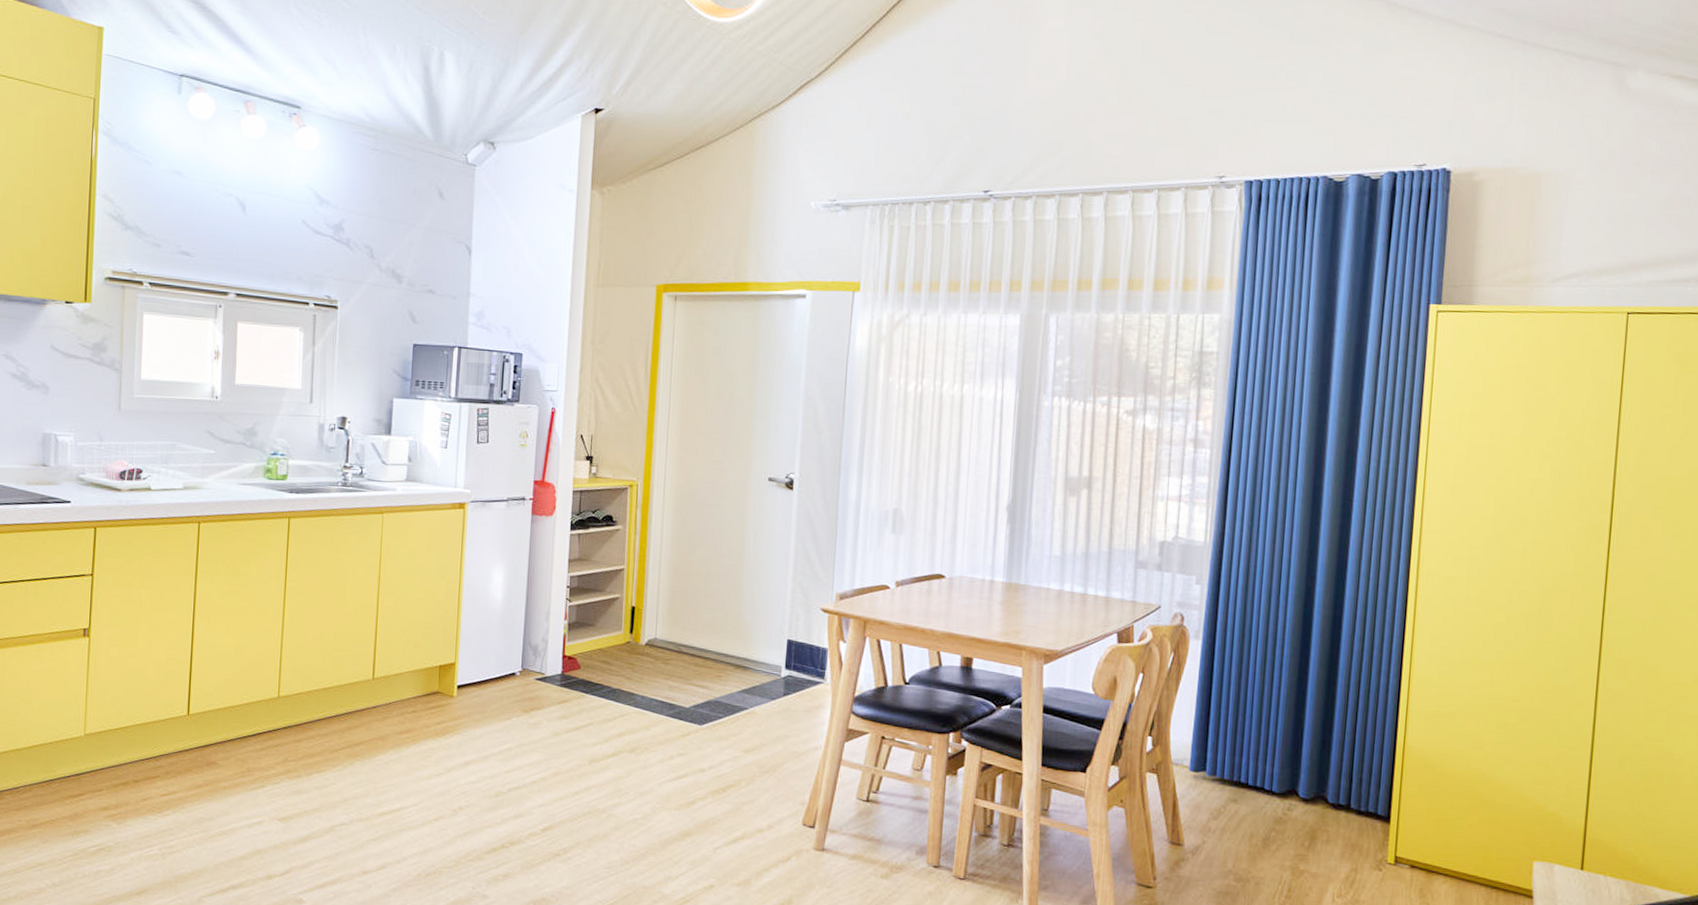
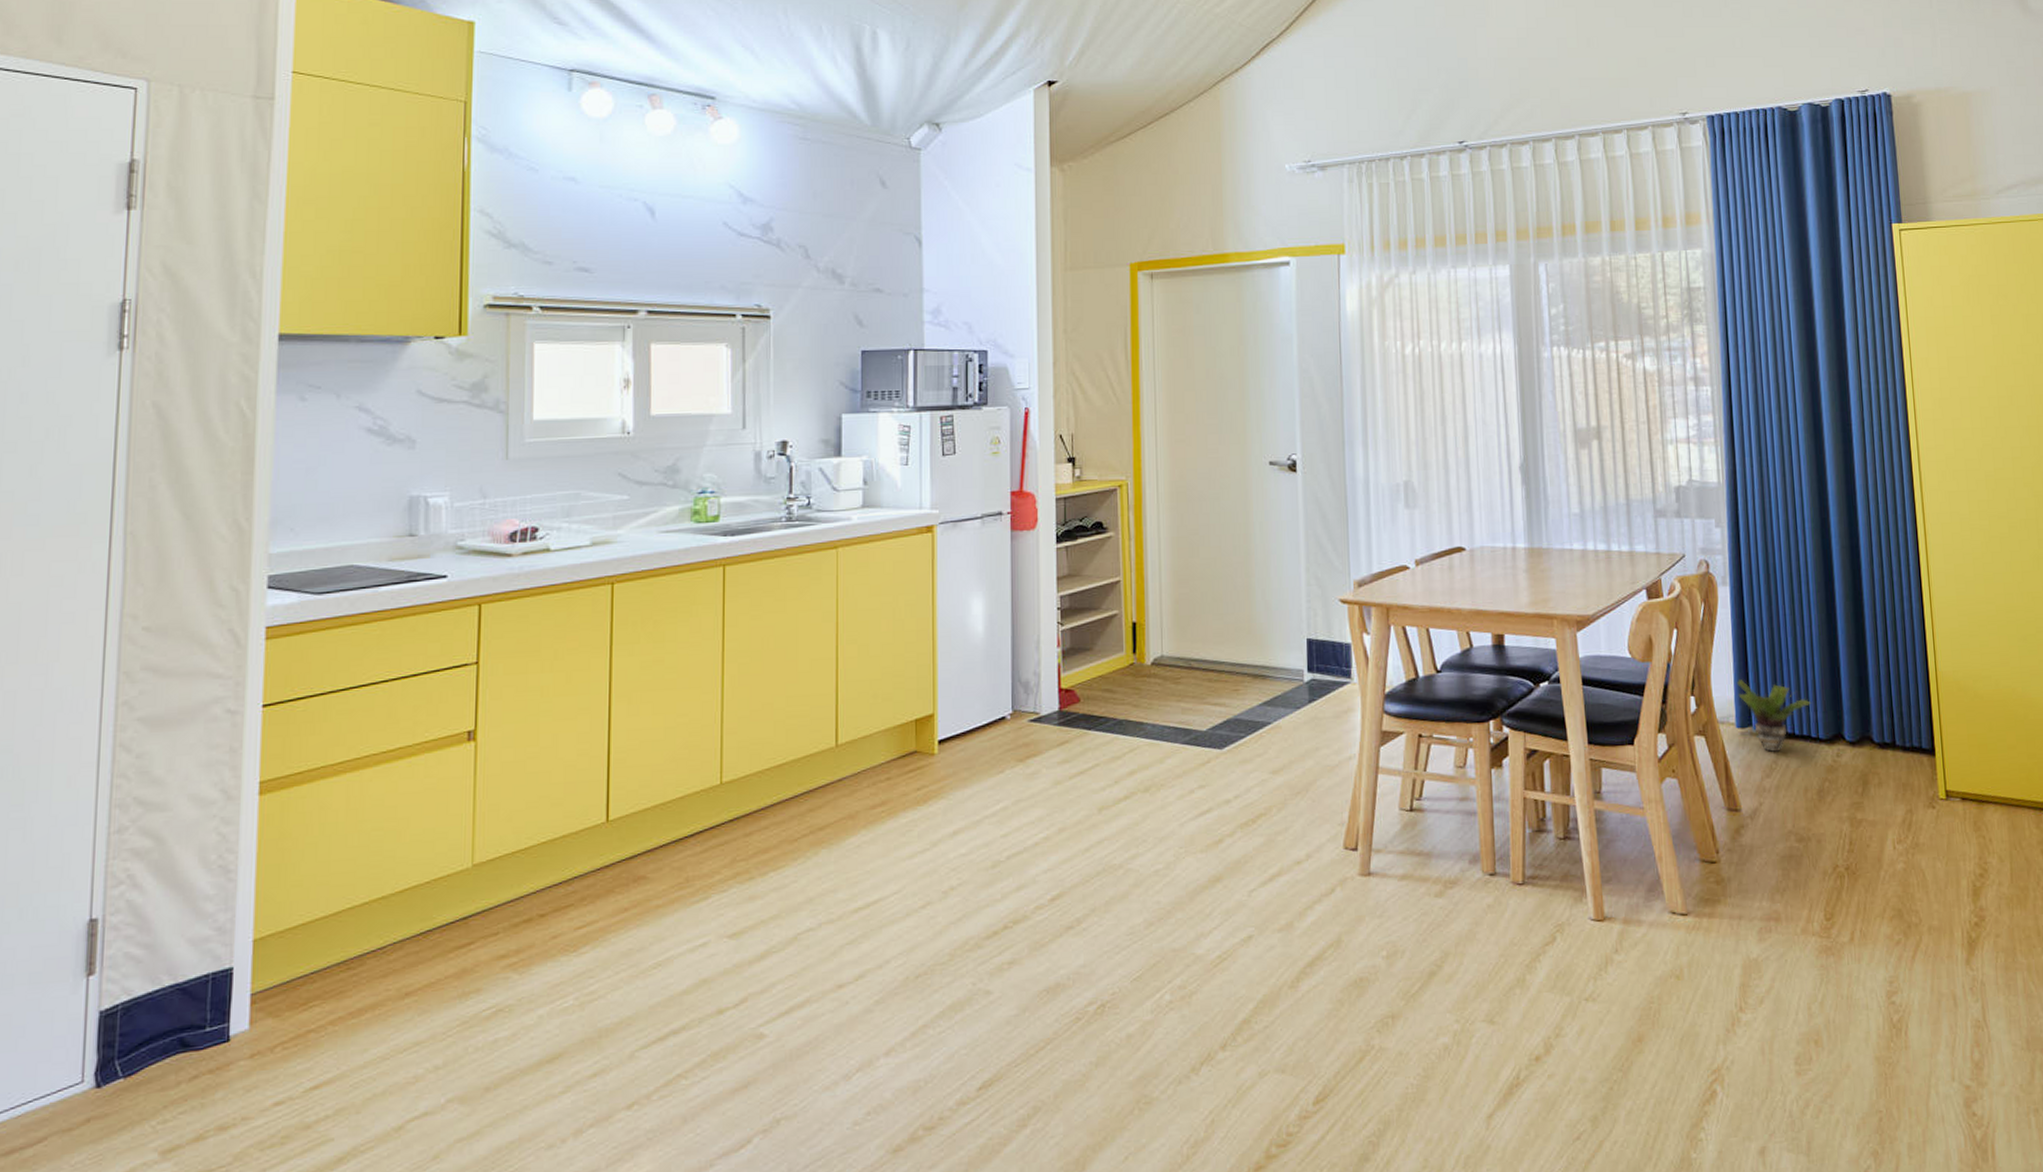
potted plant: none [1195,726,1270,798] -> present [1736,678,1812,752]

